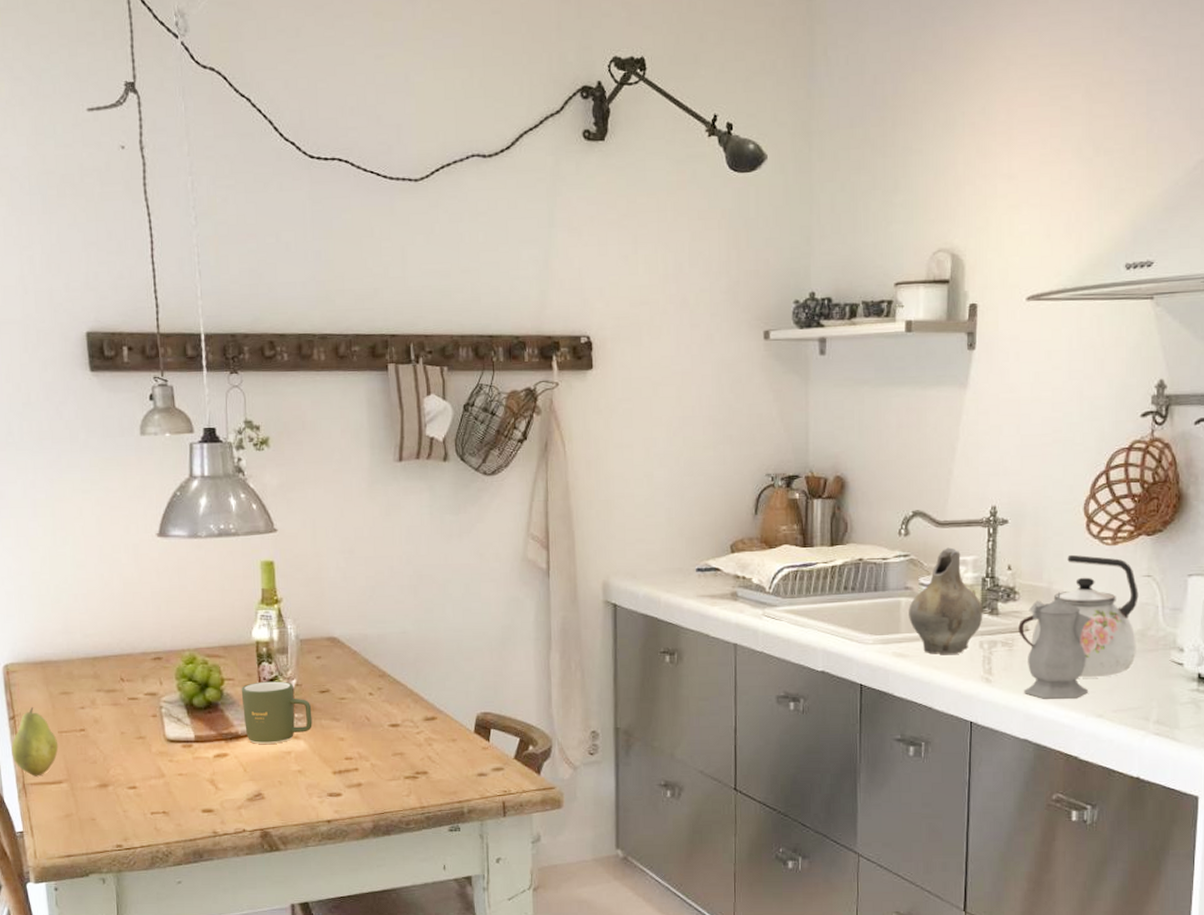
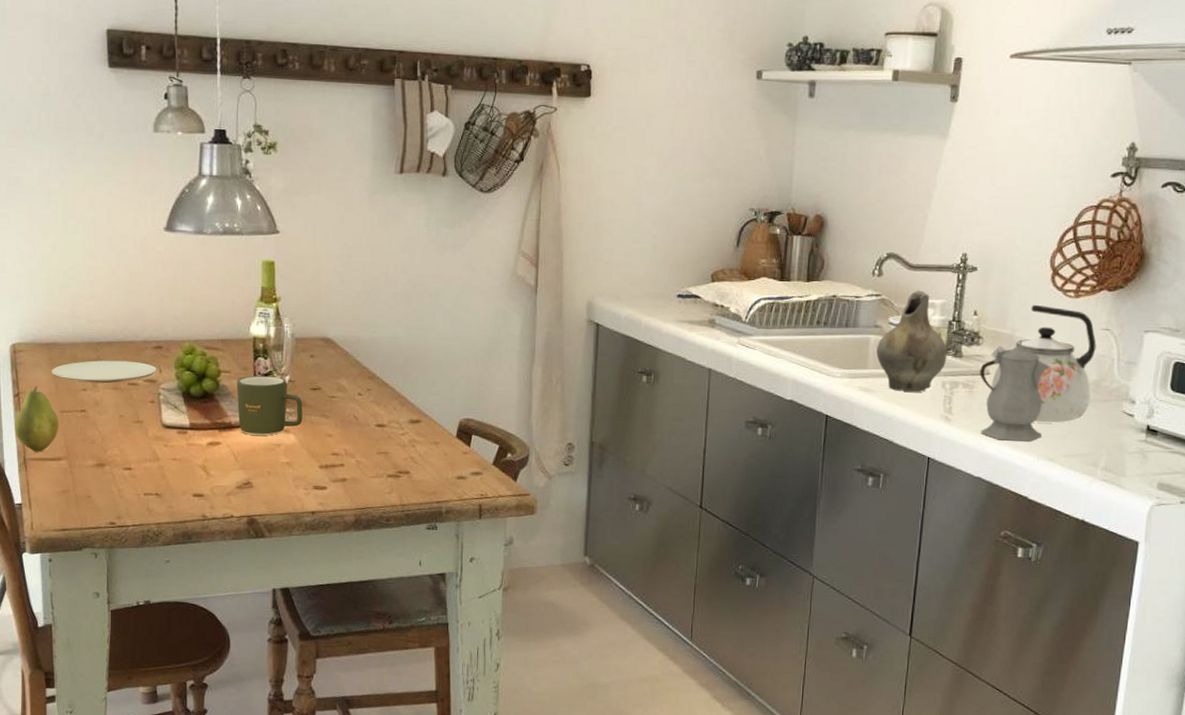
plate: none [46,674,158,700] -> present [51,360,157,384]

